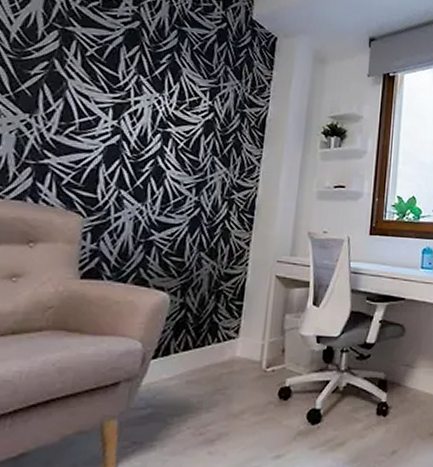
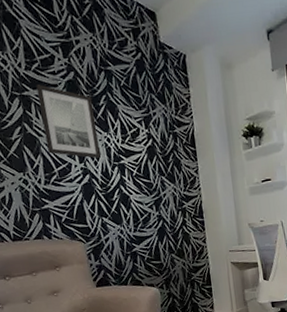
wall art: none [74,23,153,120] -> present [36,84,101,159]

